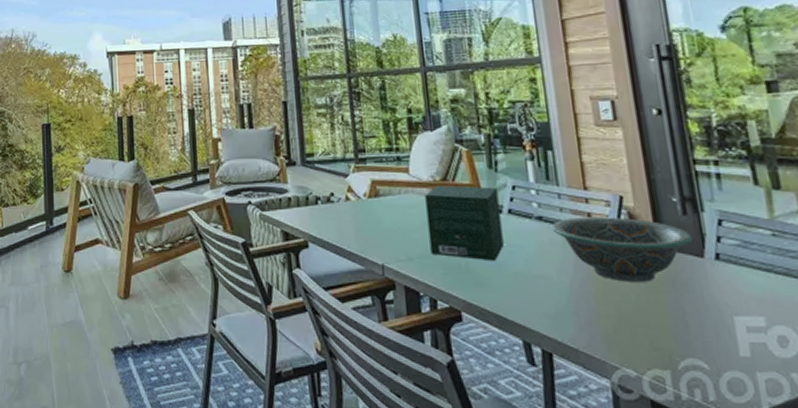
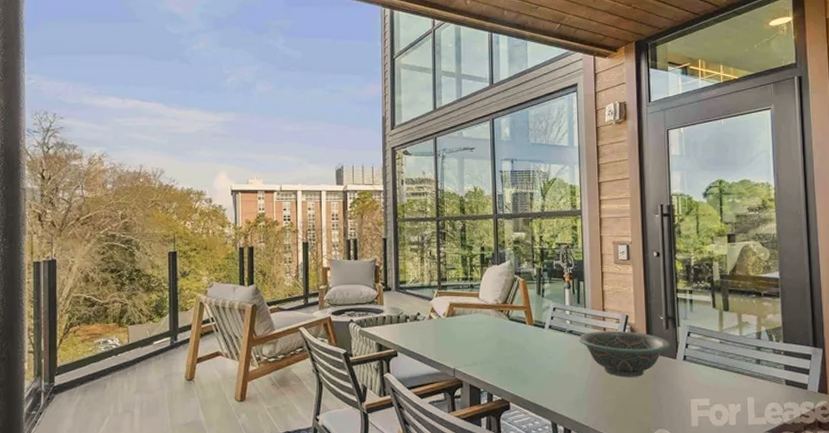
gift box: present [425,185,504,262] -> none [489,307,544,364]

